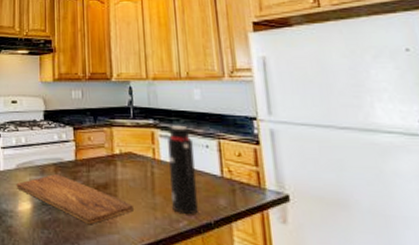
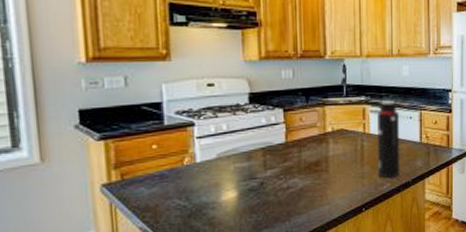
cutting board: present [16,174,133,225] -> none [218,158,343,202]

